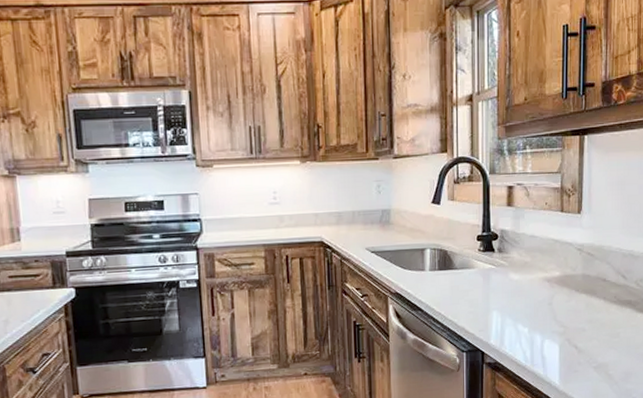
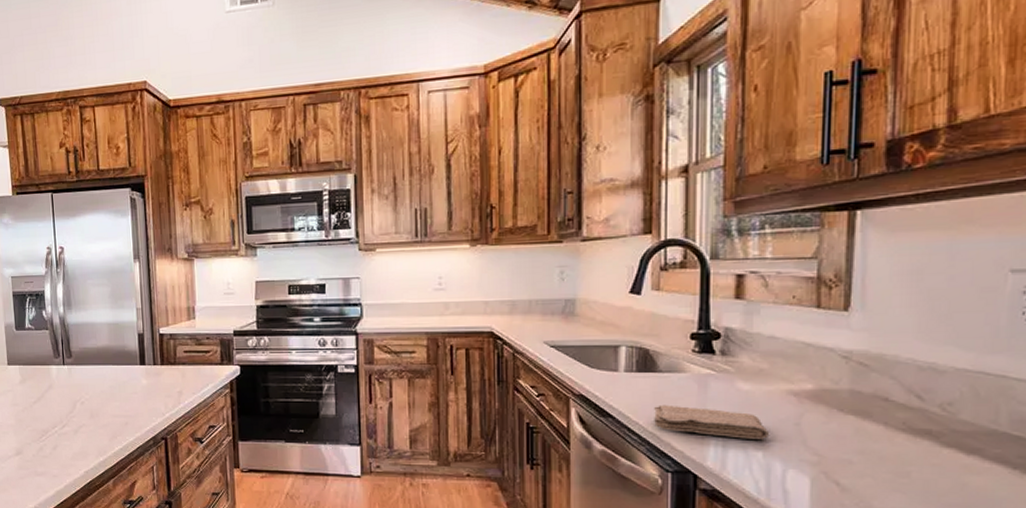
washcloth: none [452,296,532,319] -> present [654,405,769,439]

